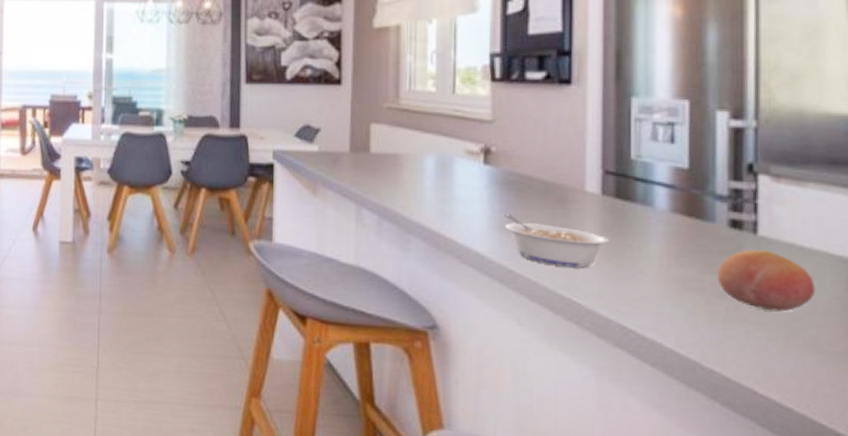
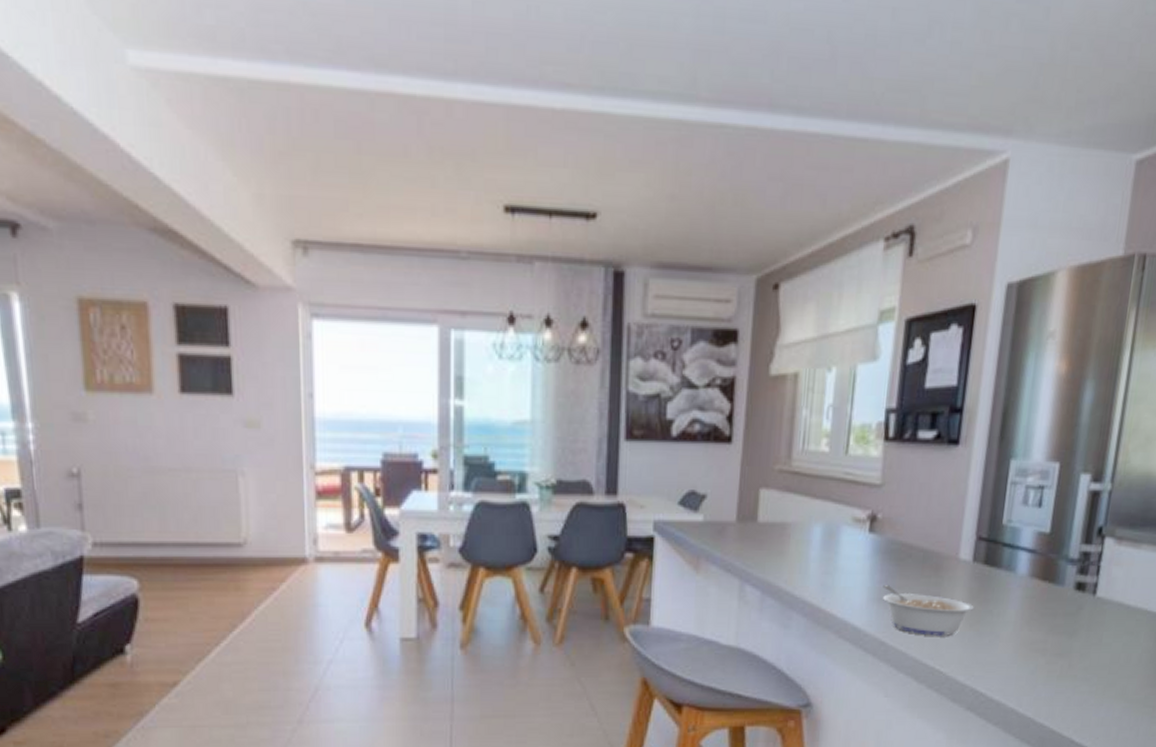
fruit: present [717,249,816,312] -> none [1058,610,1133,667]

